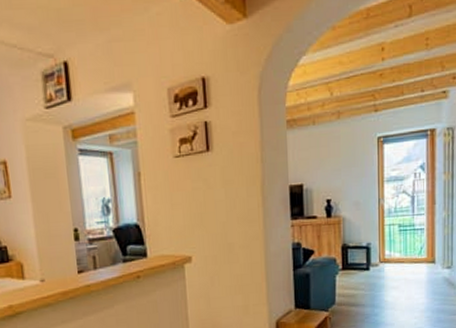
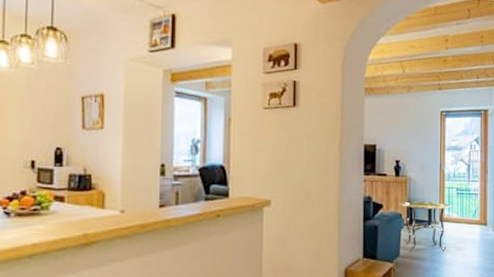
side table: none [332,242,393,297] -> present [398,201,451,251]

